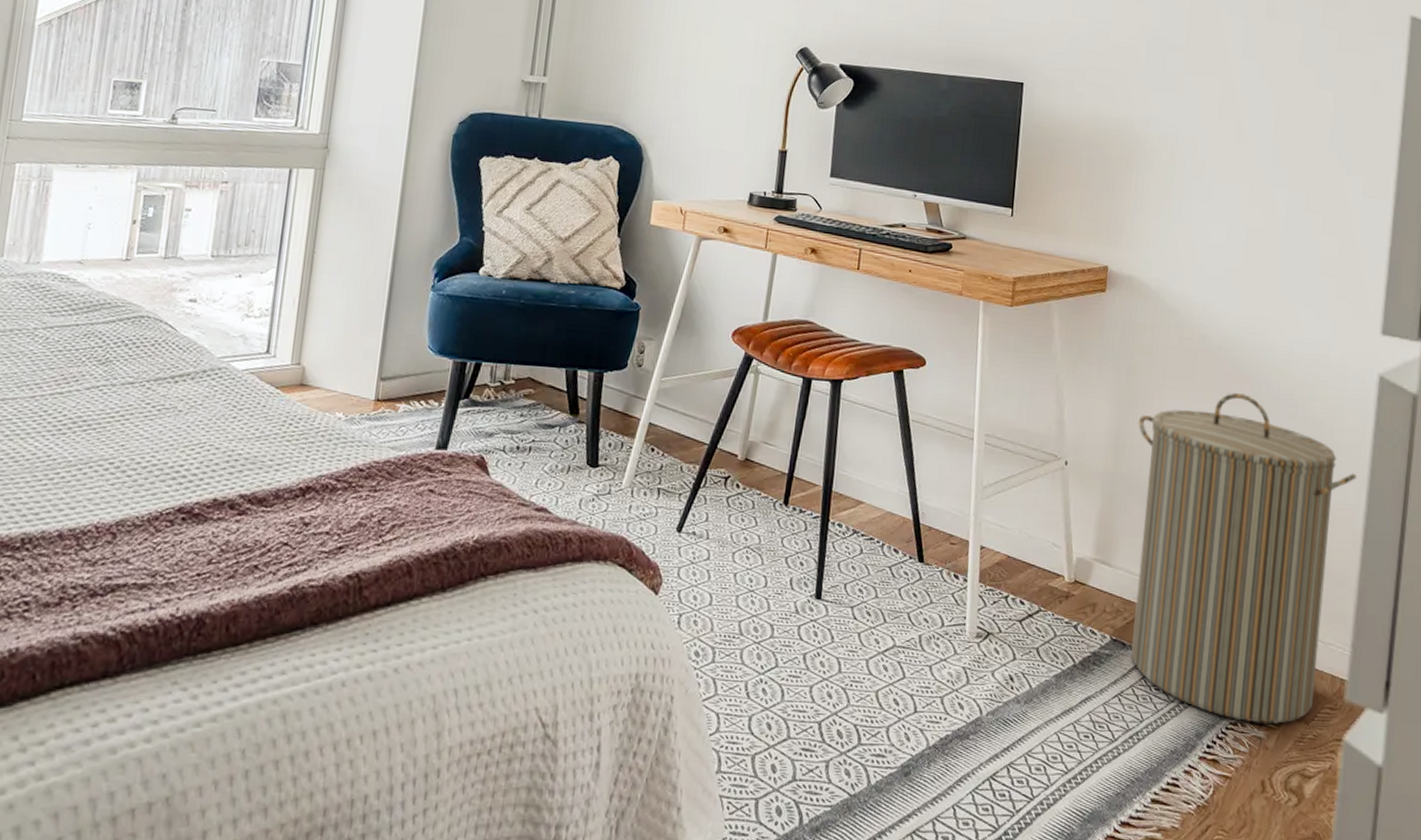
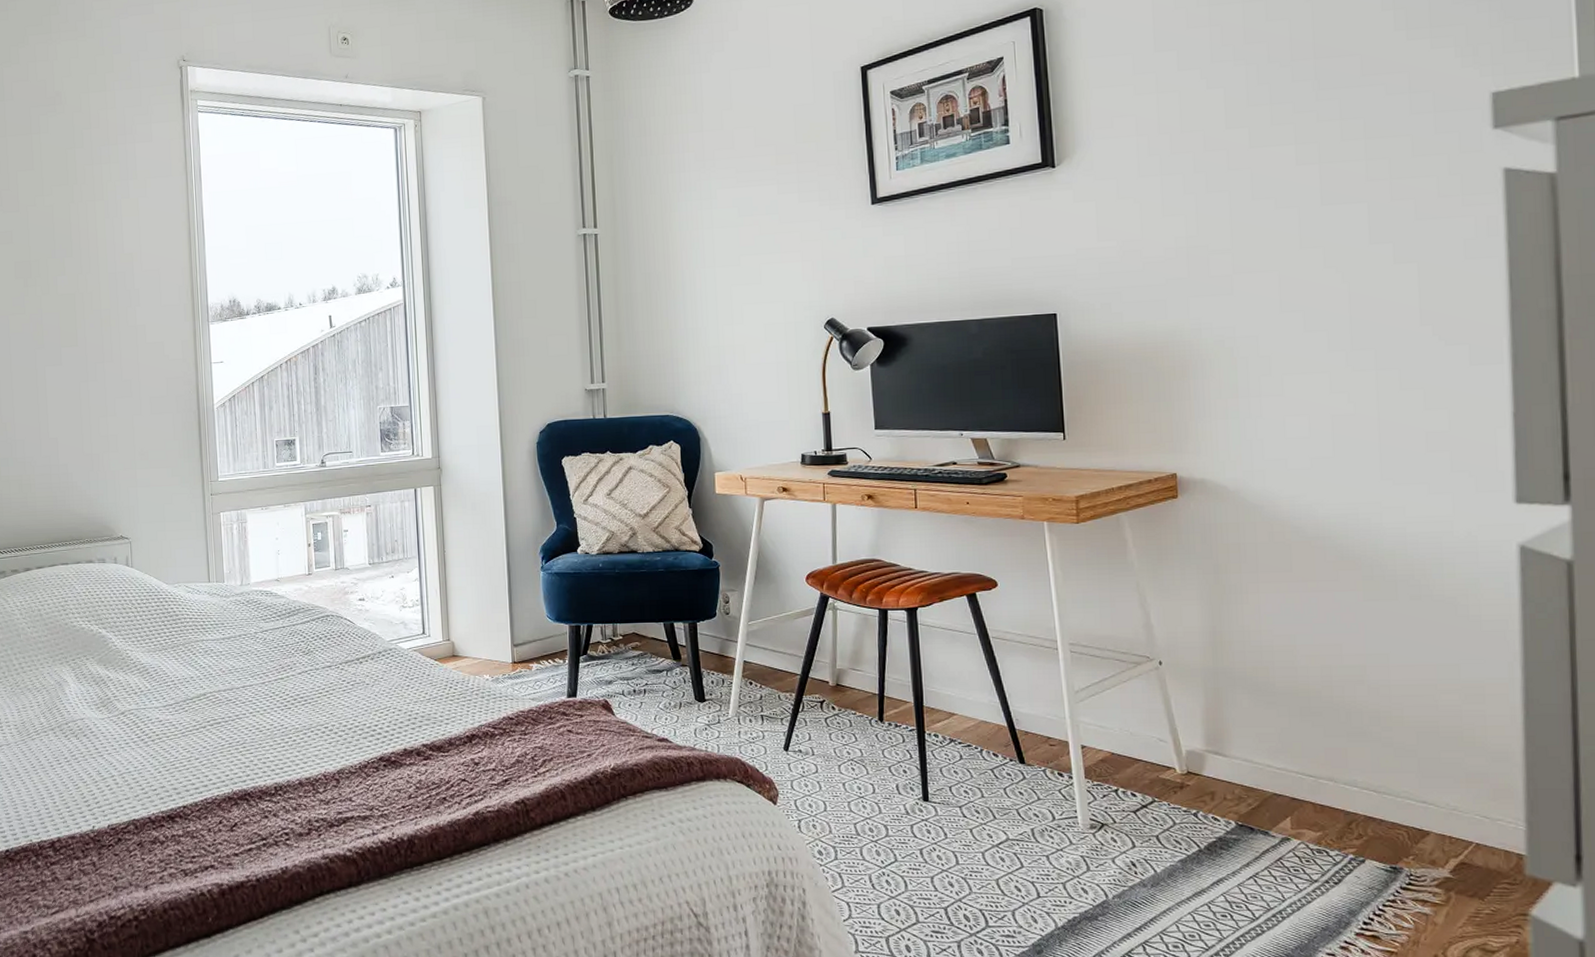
laundry hamper: present [1131,392,1356,724] -> none [1234,578,1506,900]

